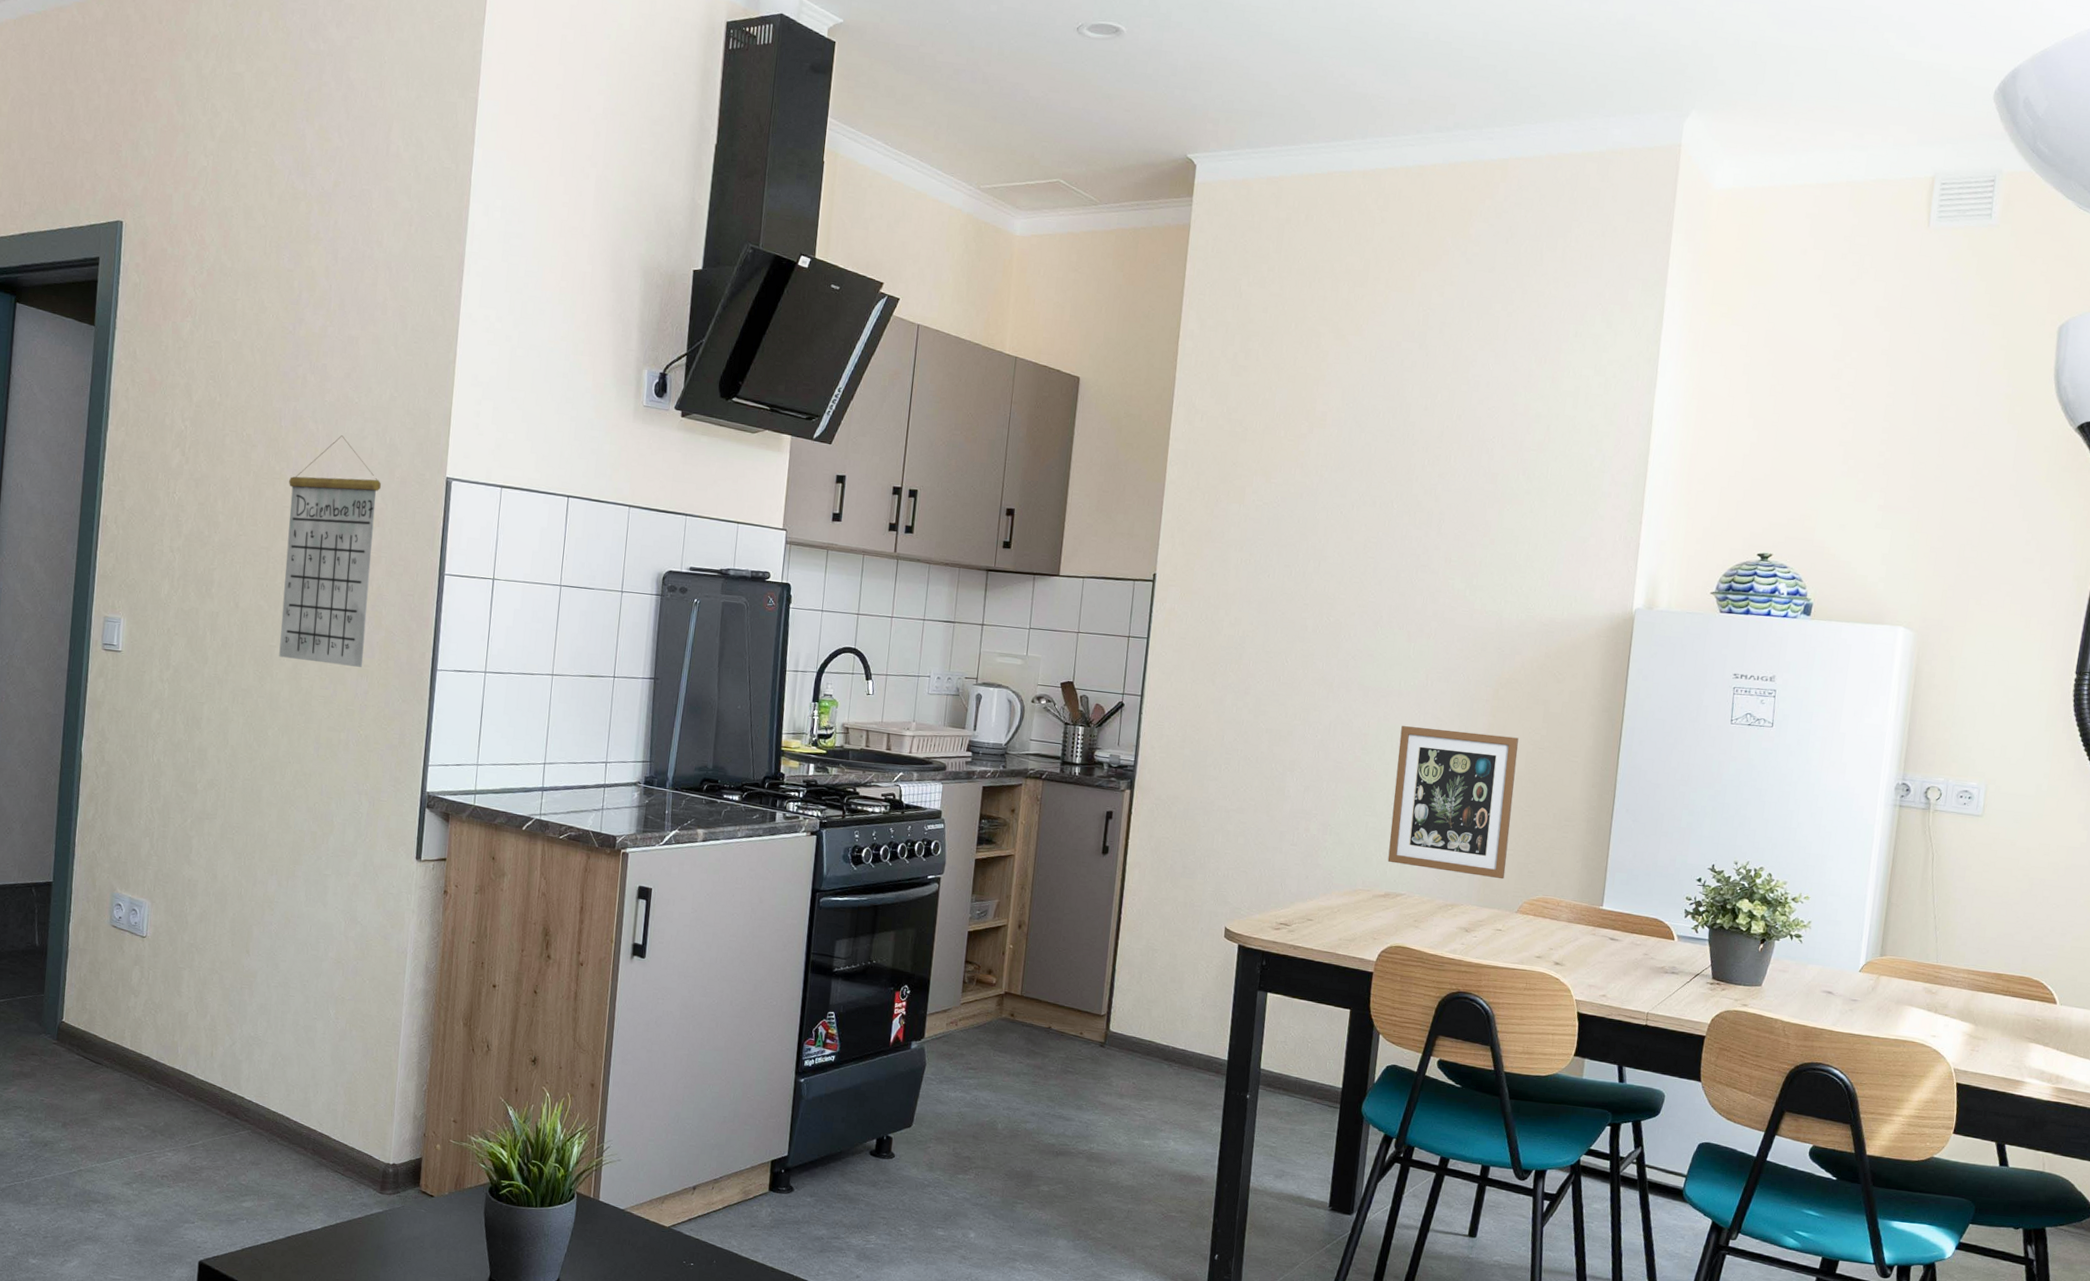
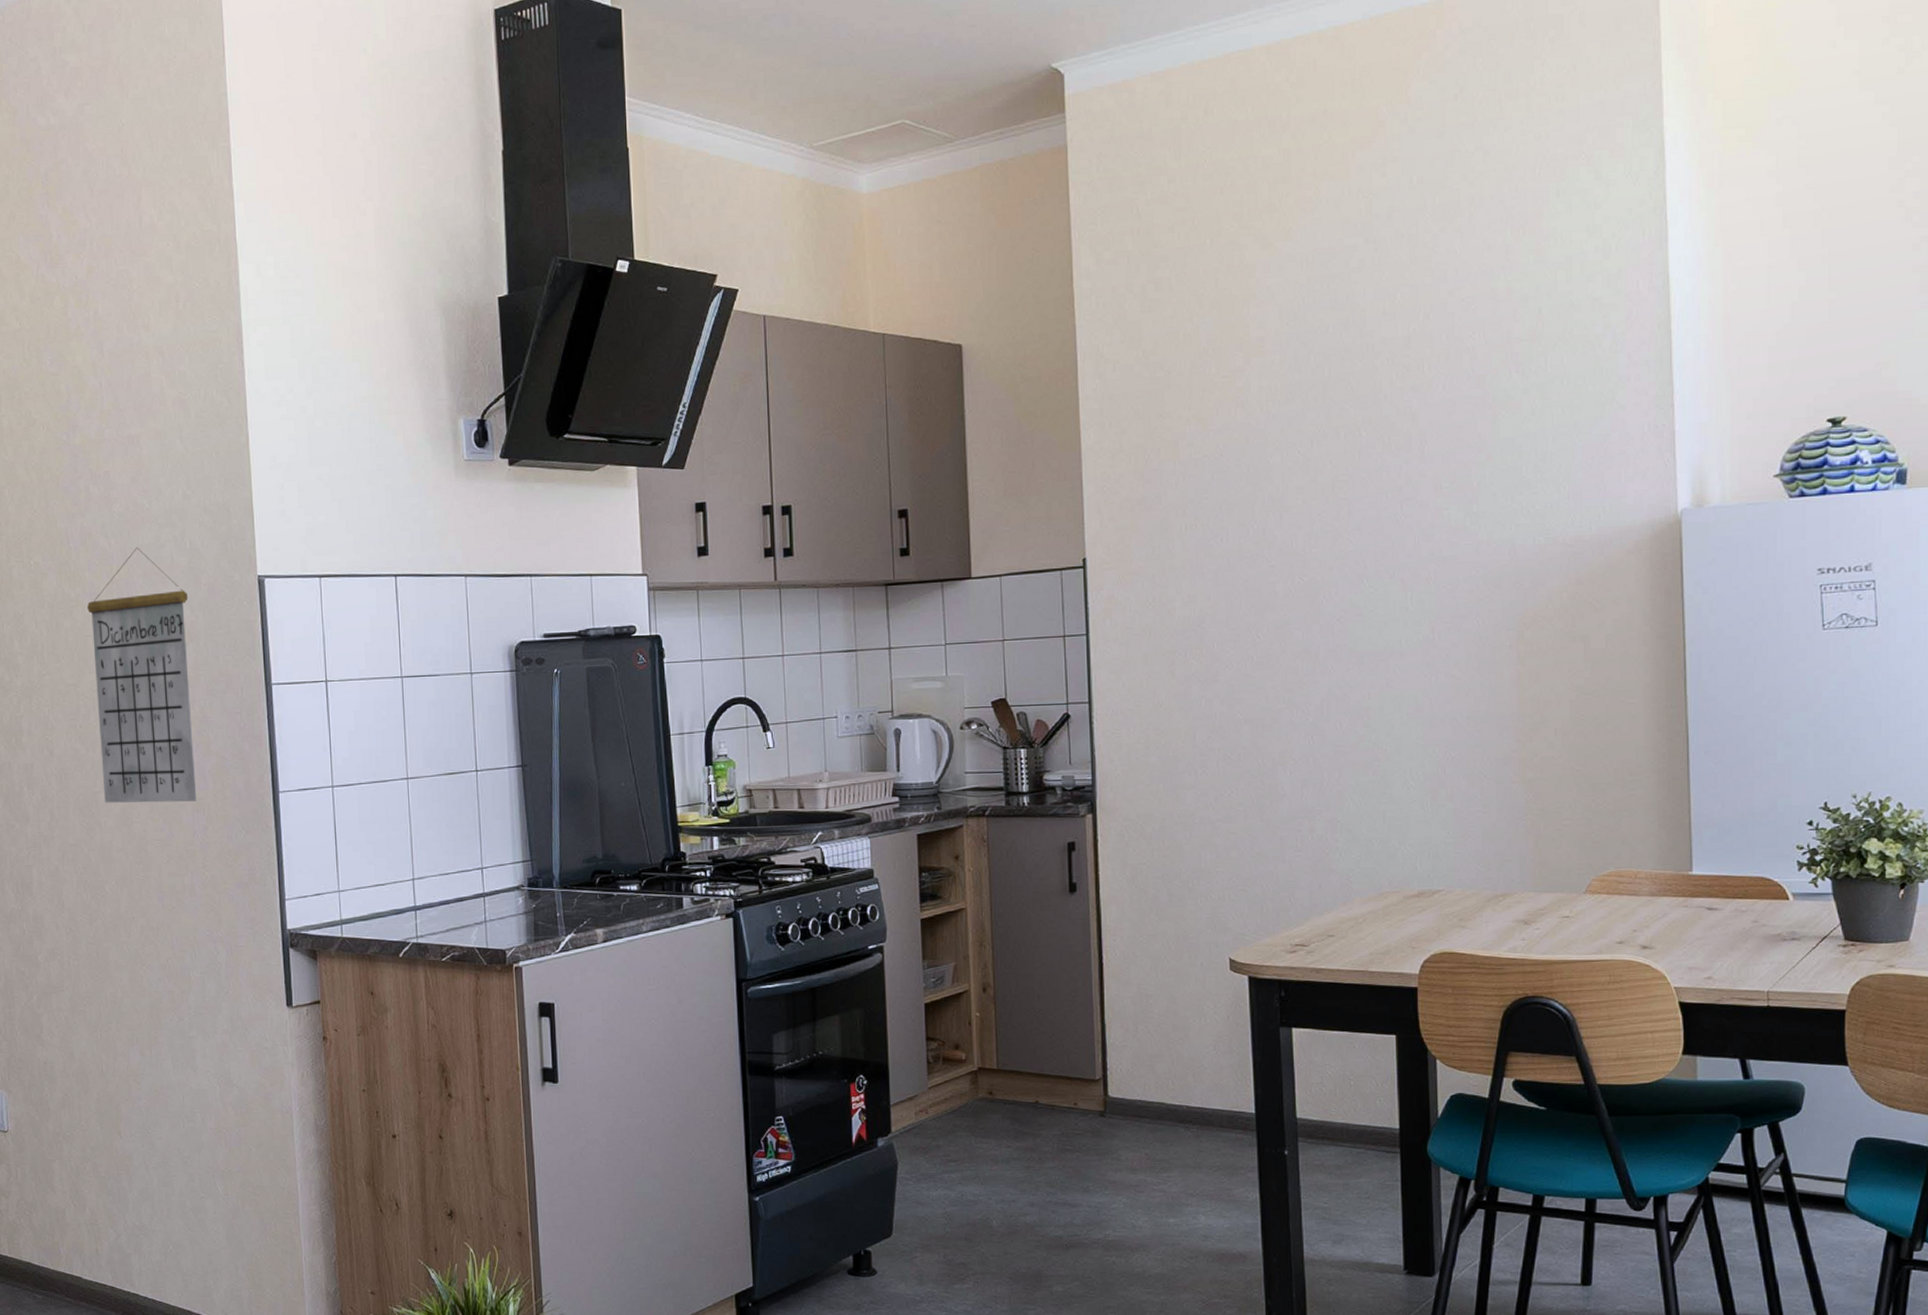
picture frame: present [1387,726,1519,880] -> none [1410,685,1564,856]

